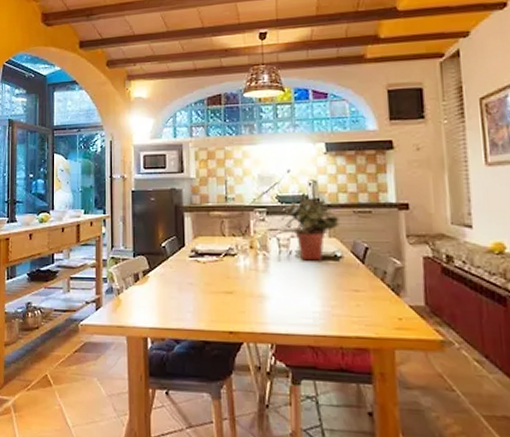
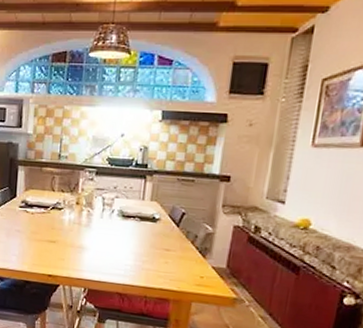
potted plant: present [277,195,341,261] -> none [105,159,164,221]

